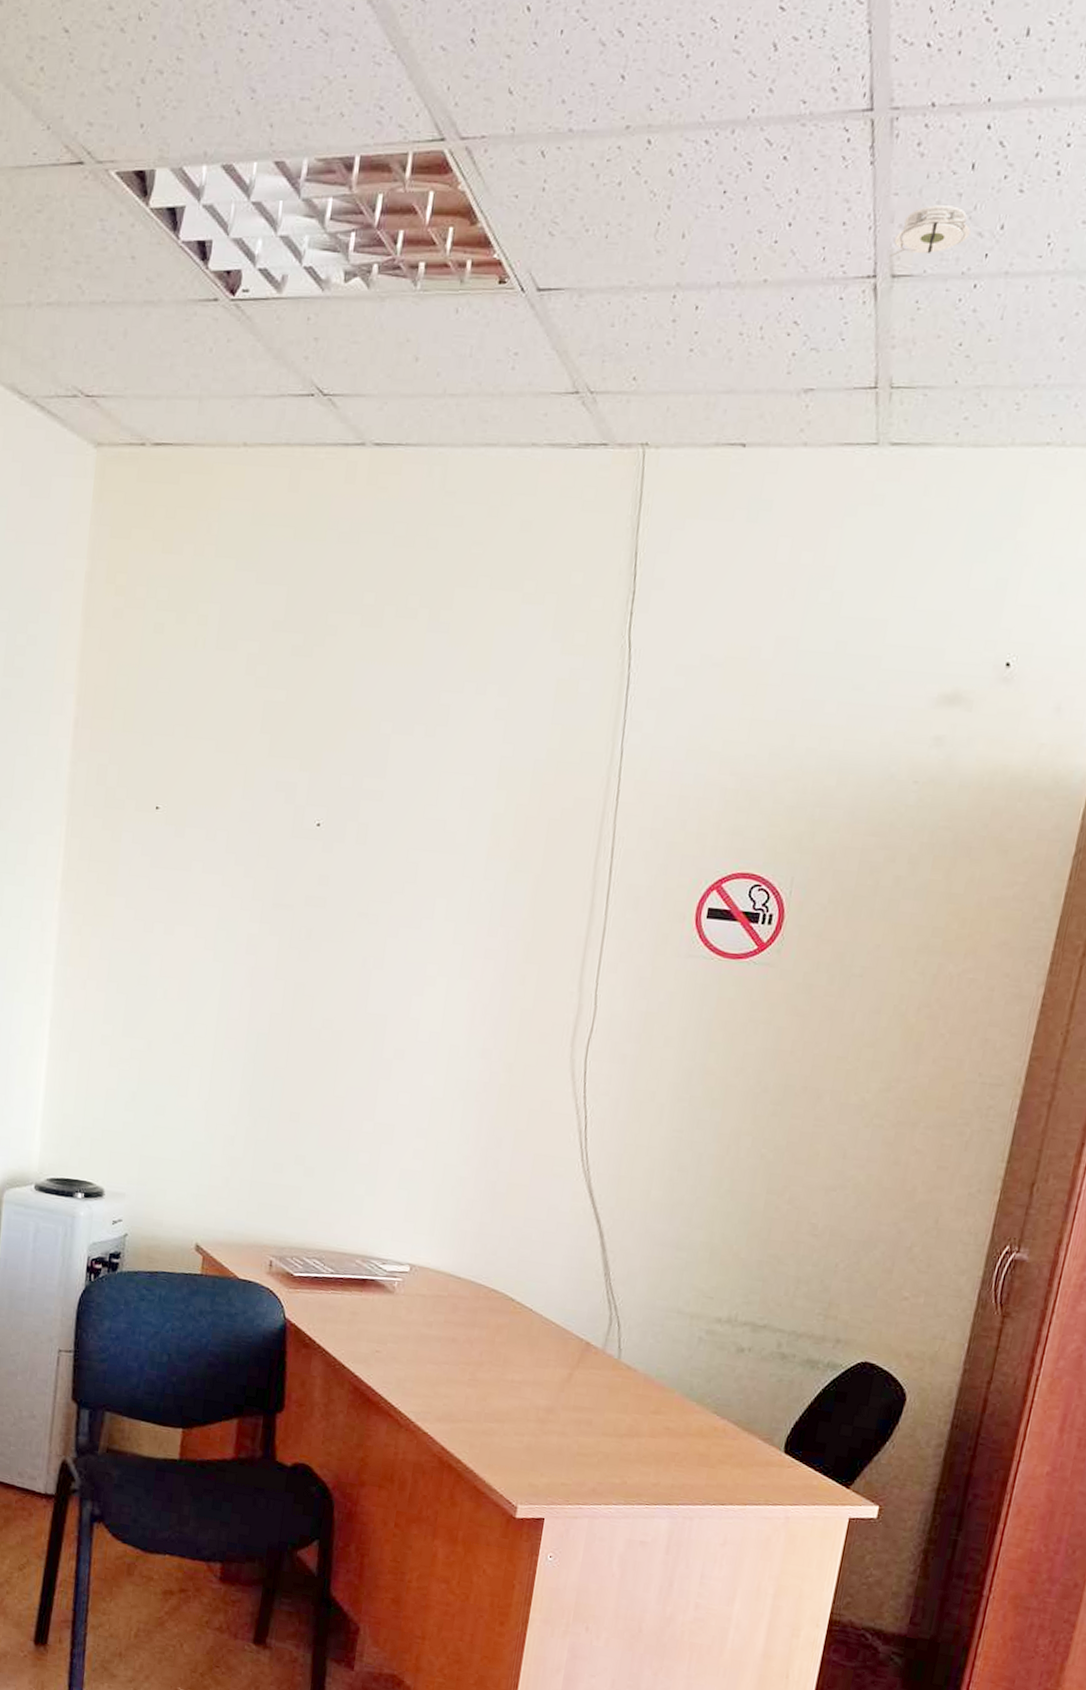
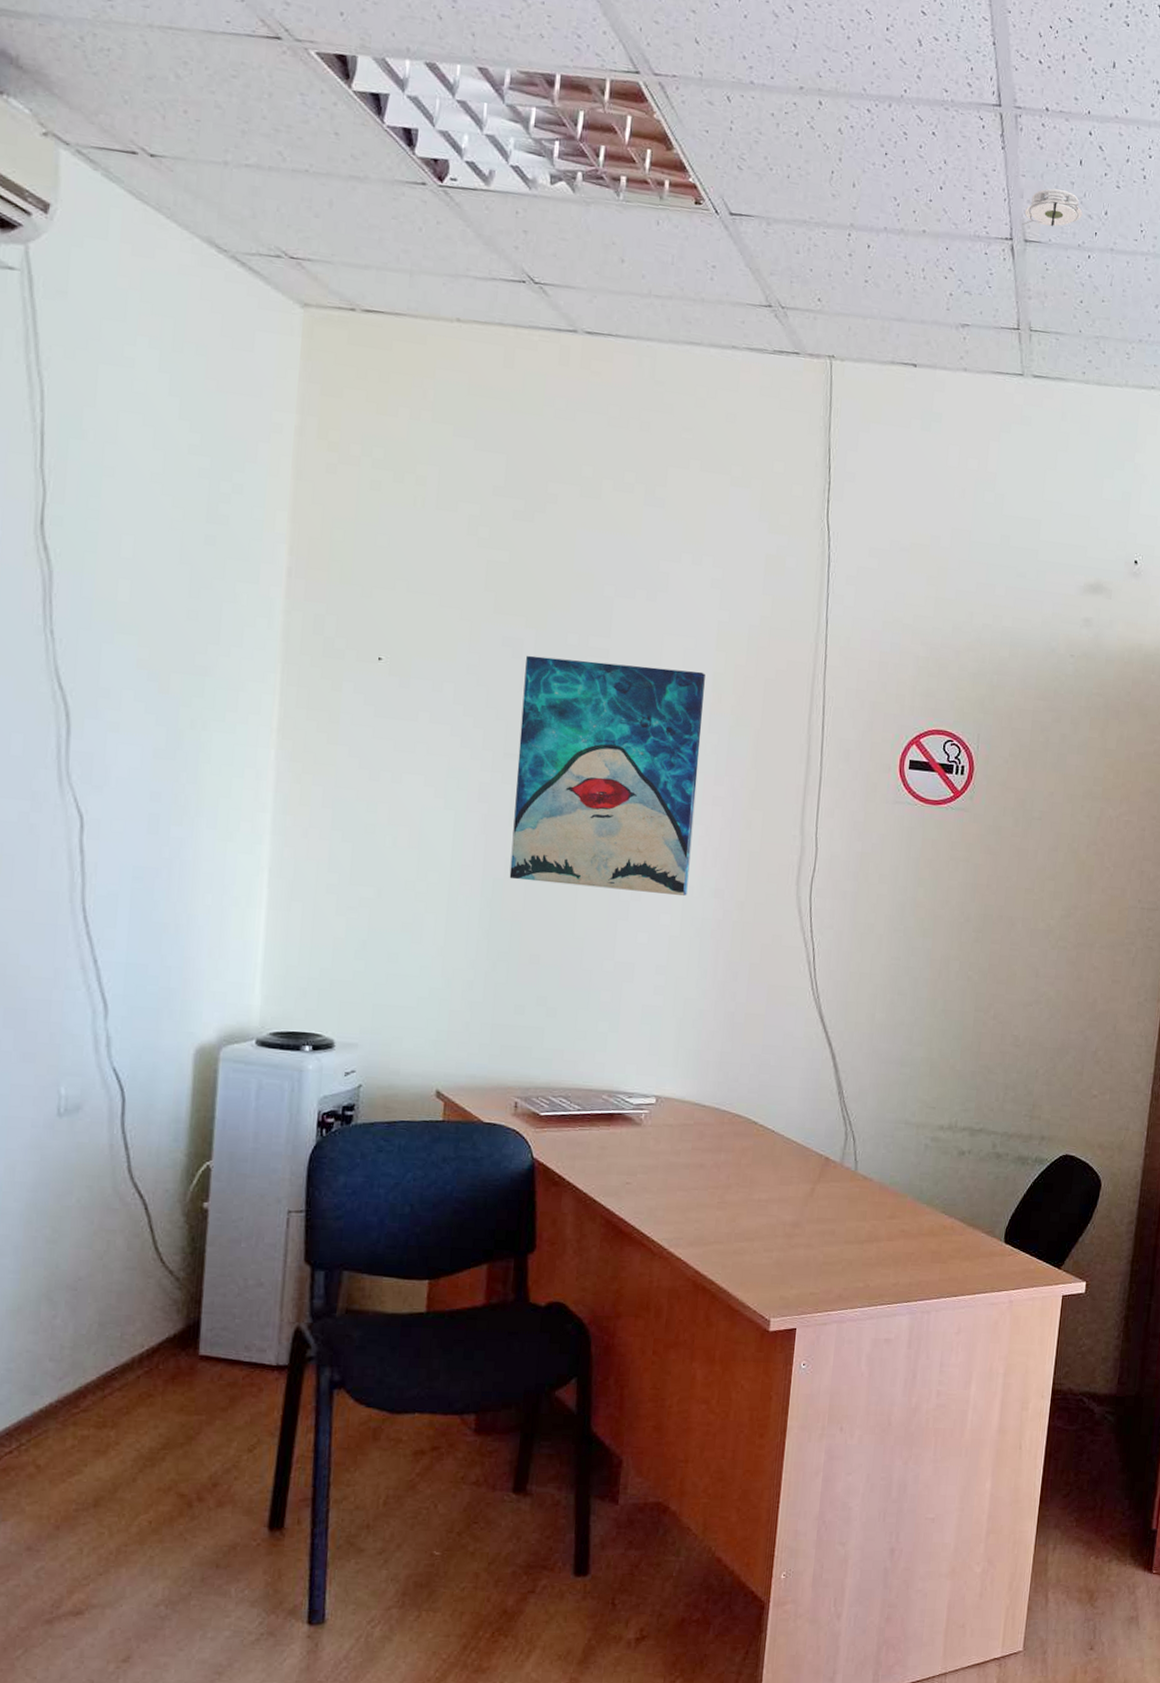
wall art: none [273,800,484,1055] -> present [509,655,705,896]

